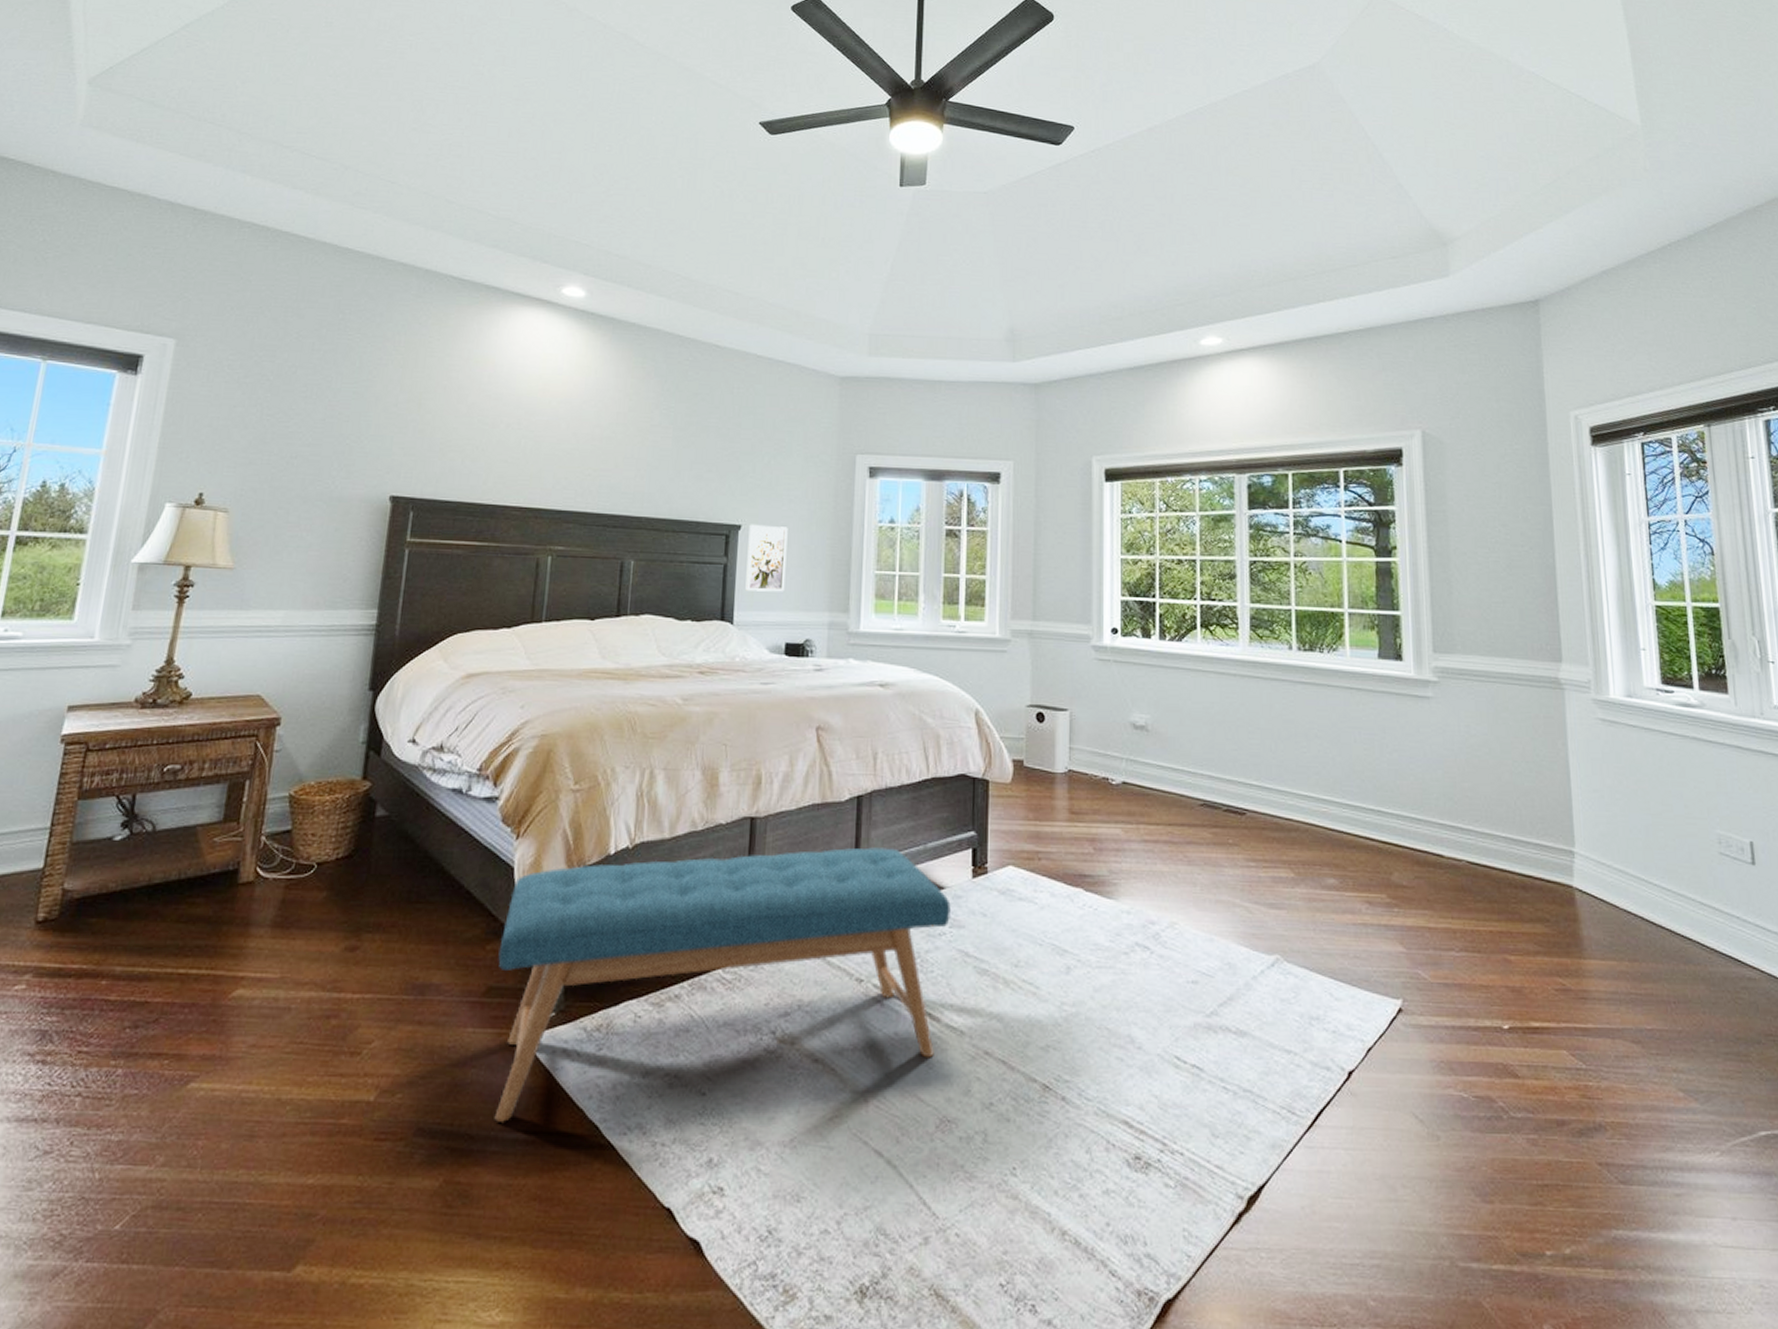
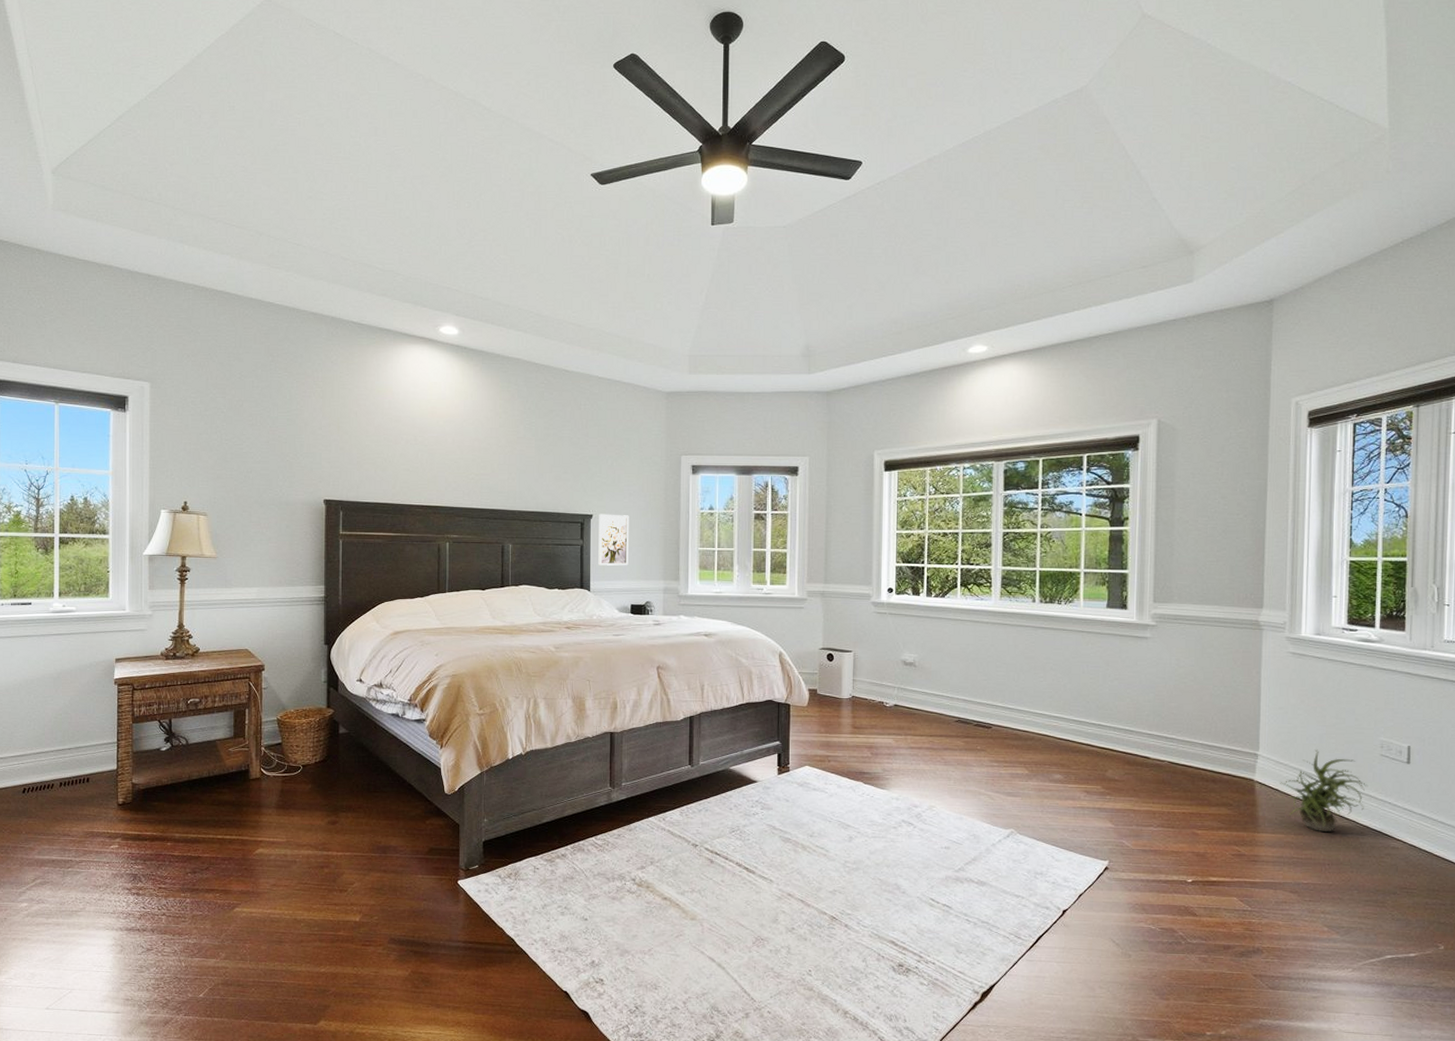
bench: present [494,847,951,1122] -> none [435,753,762,936]
potted plant: none [1604,845,1710,957] -> present [1280,749,1368,832]

